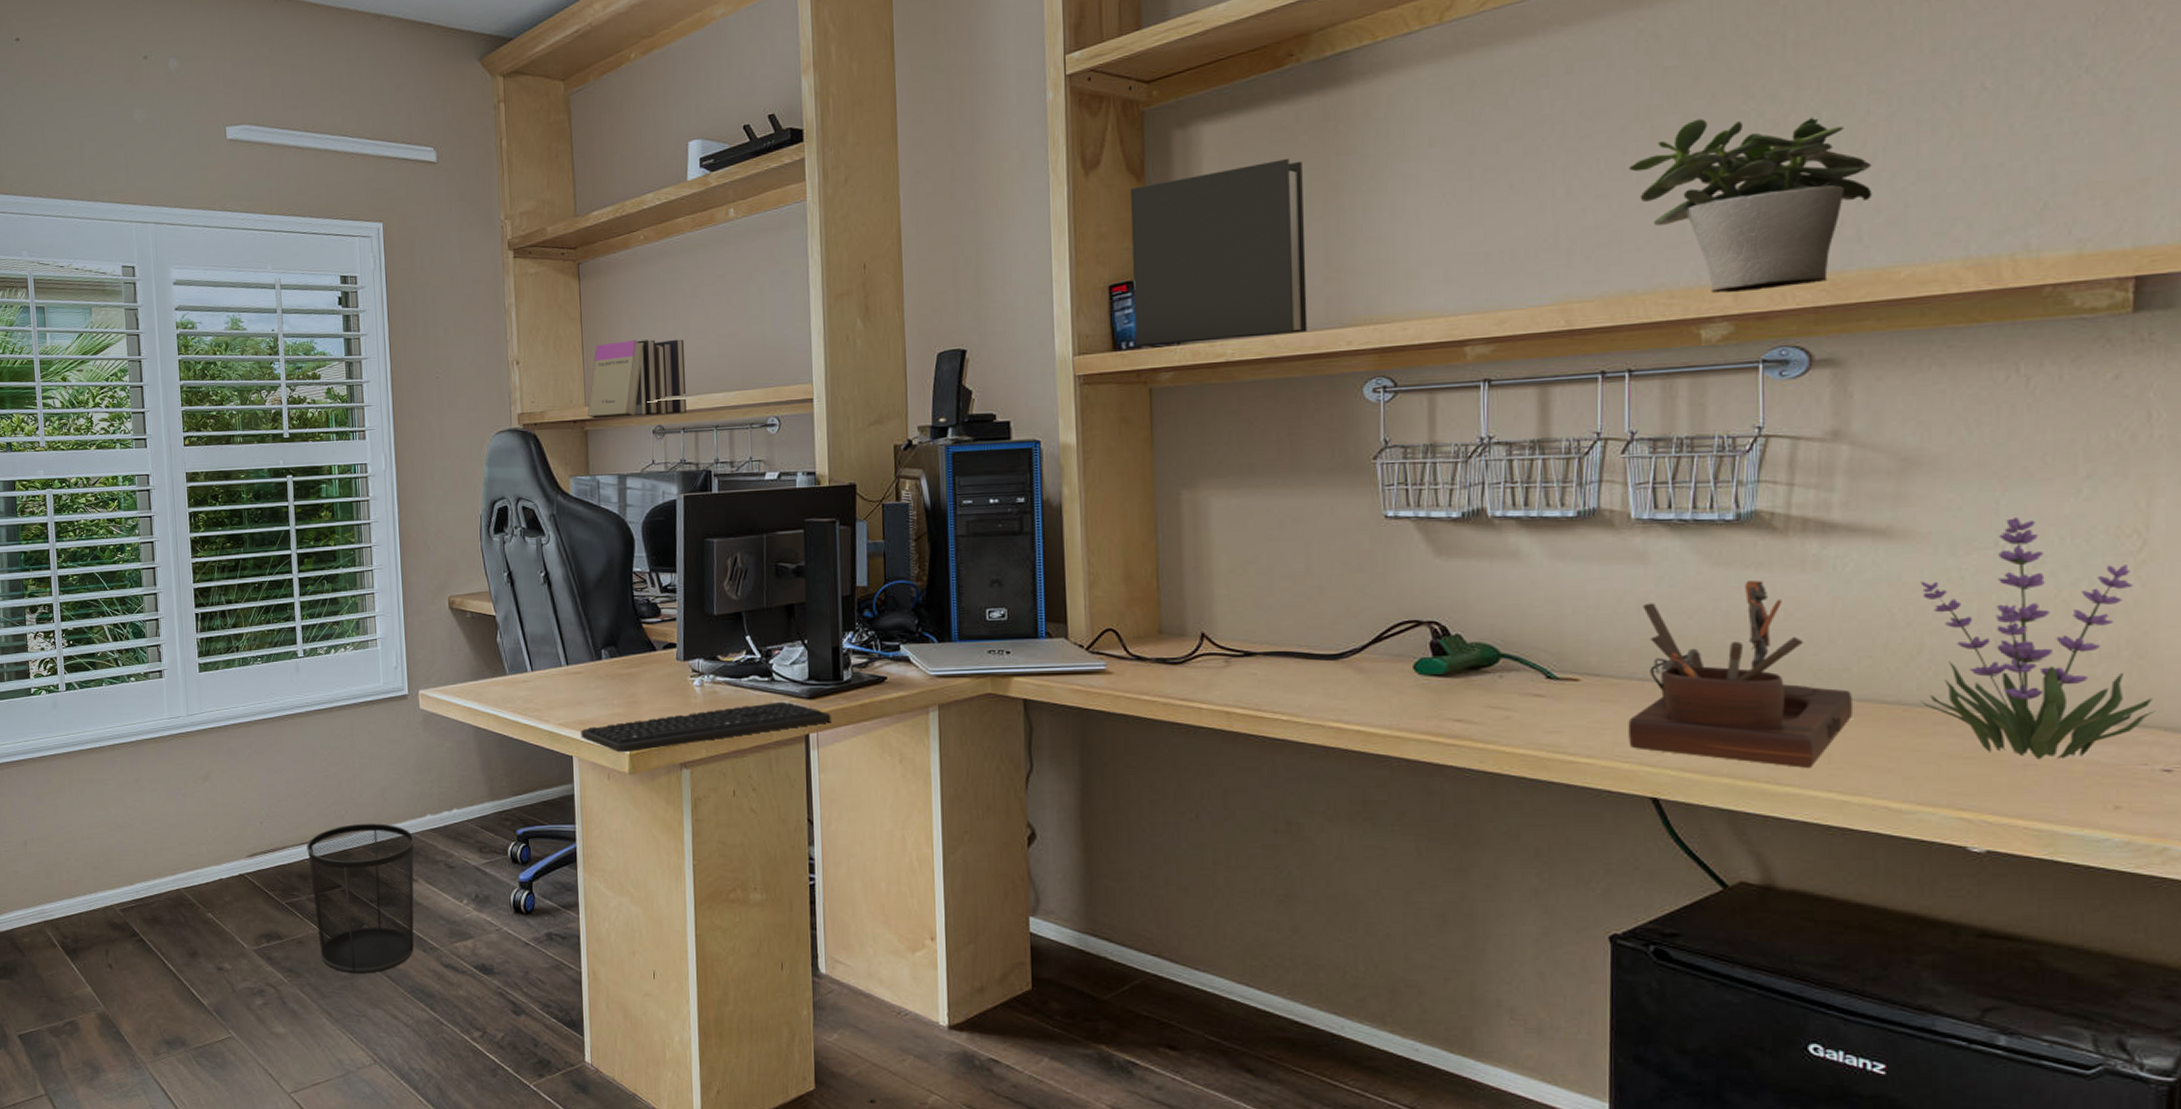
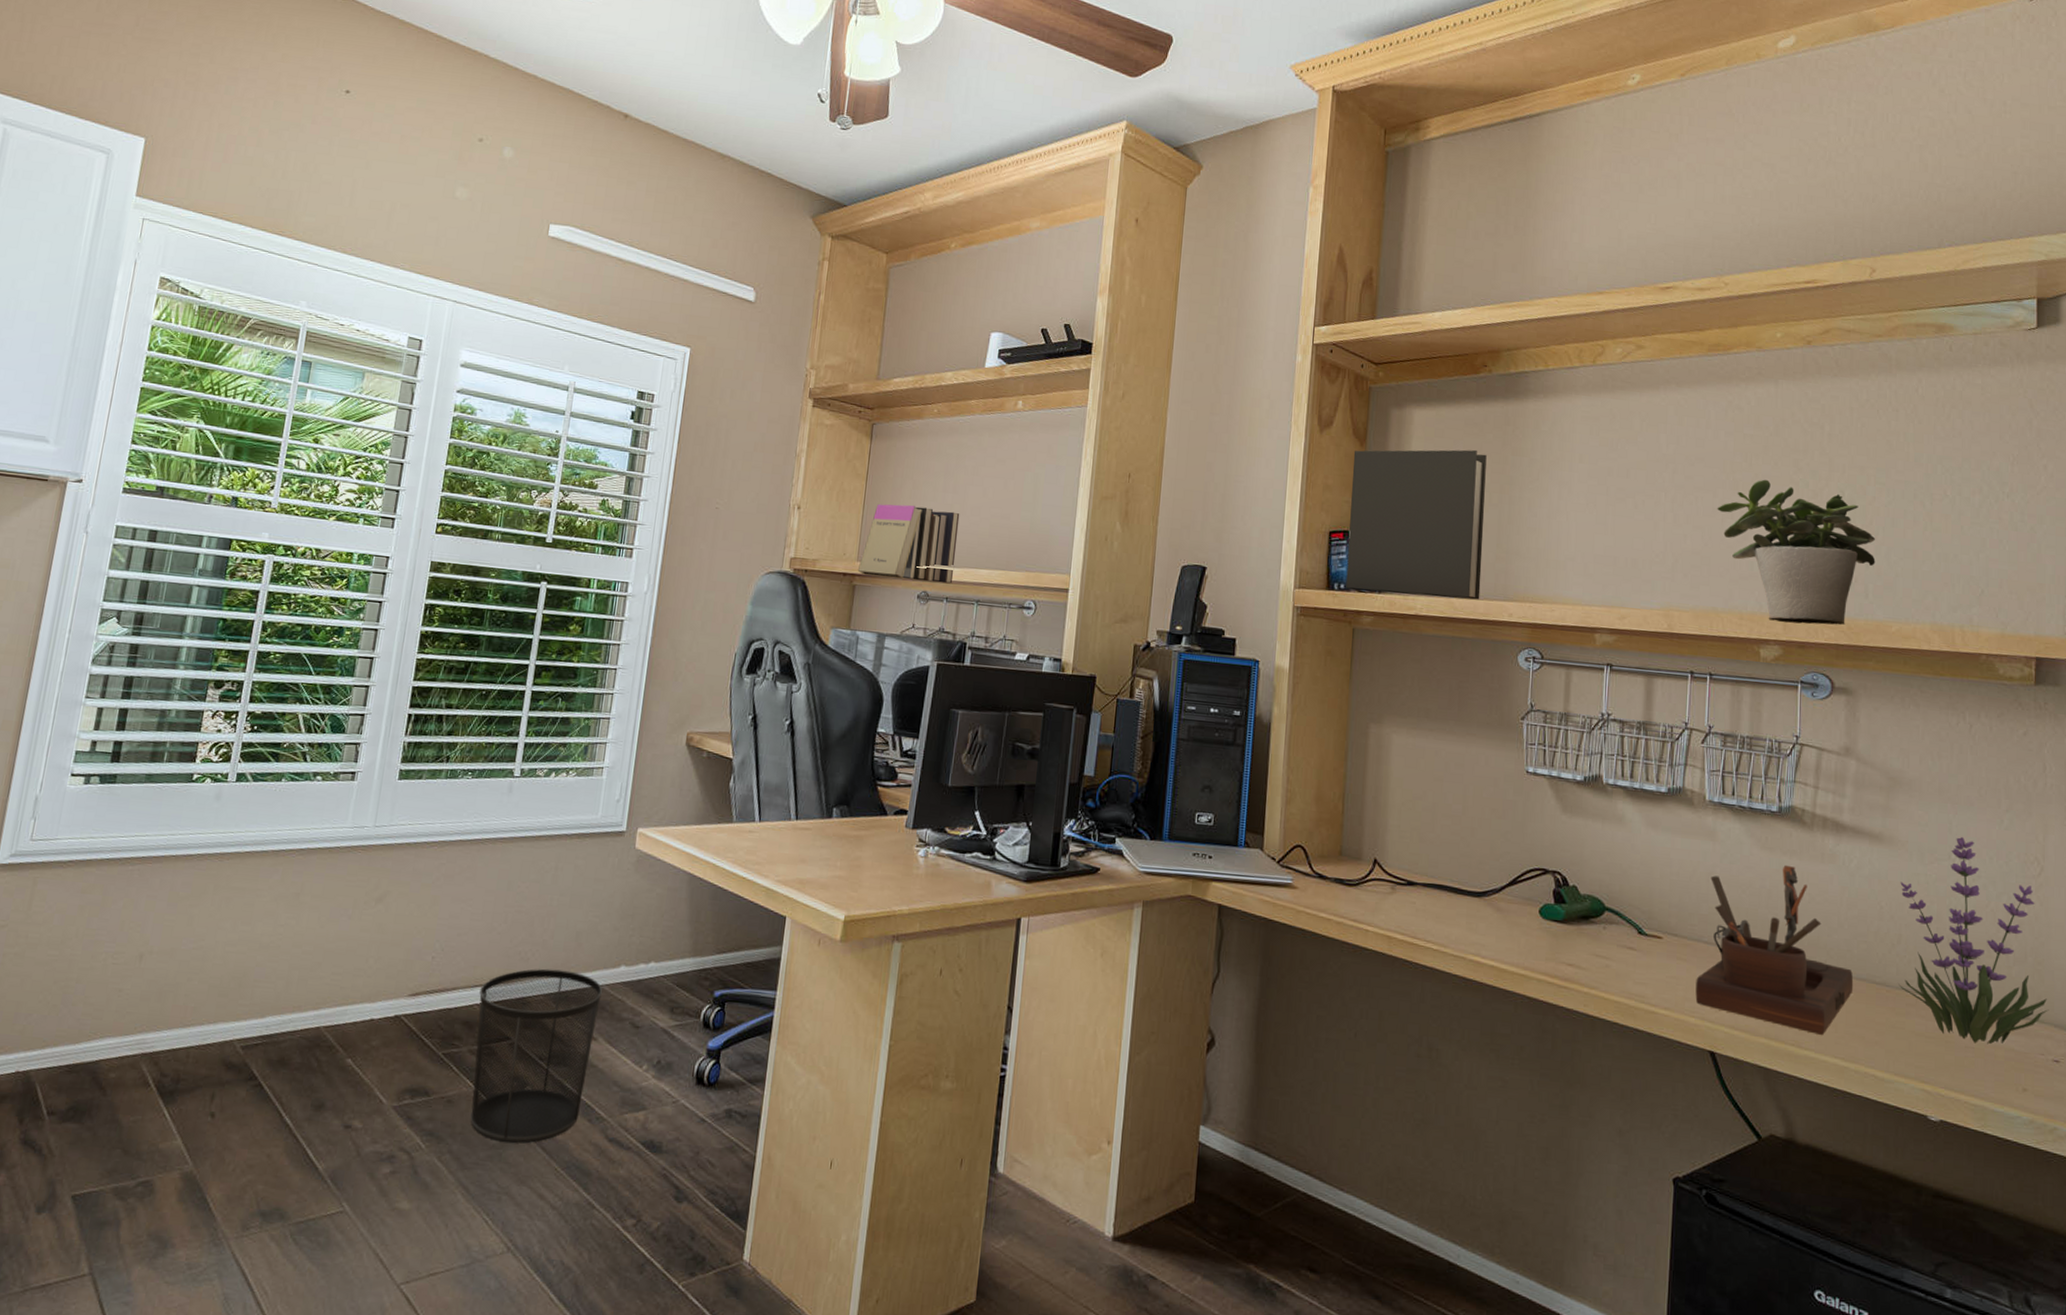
computer keyboard: present [580,701,831,753] -> none [798,881,1044,919]

